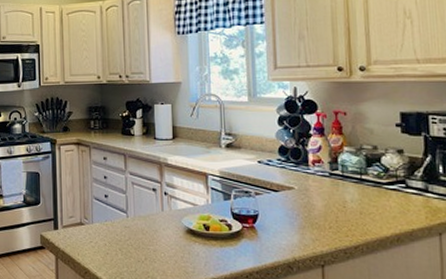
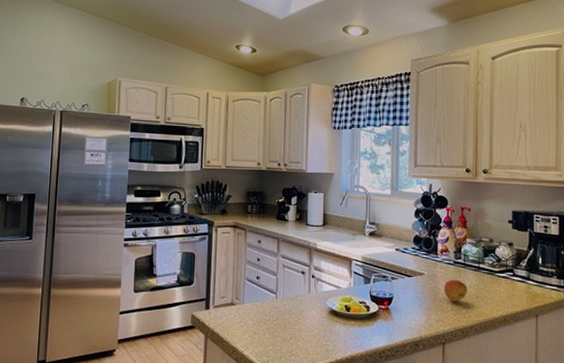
fruit: none [318,194,349,219] -> present [443,279,467,302]

